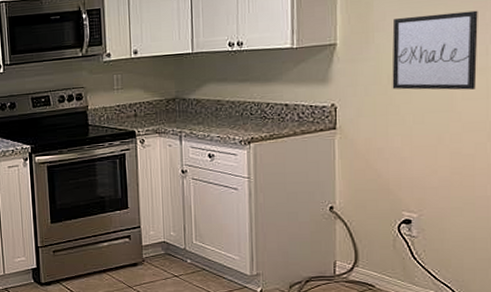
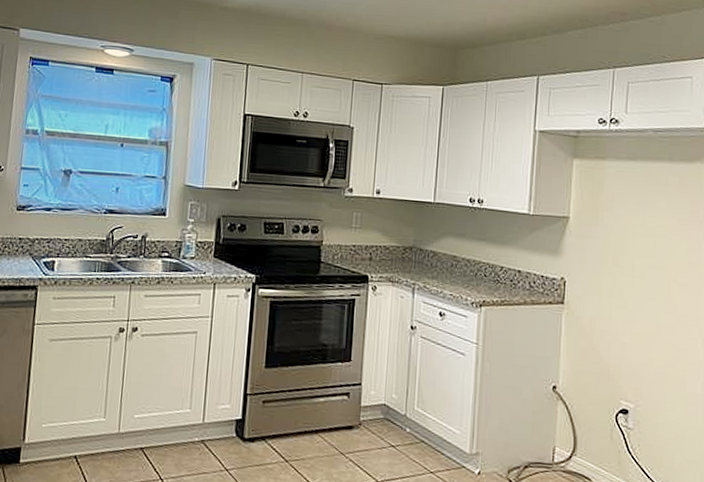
wall art: present [392,10,478,90] -> none [617,202,693,283]

